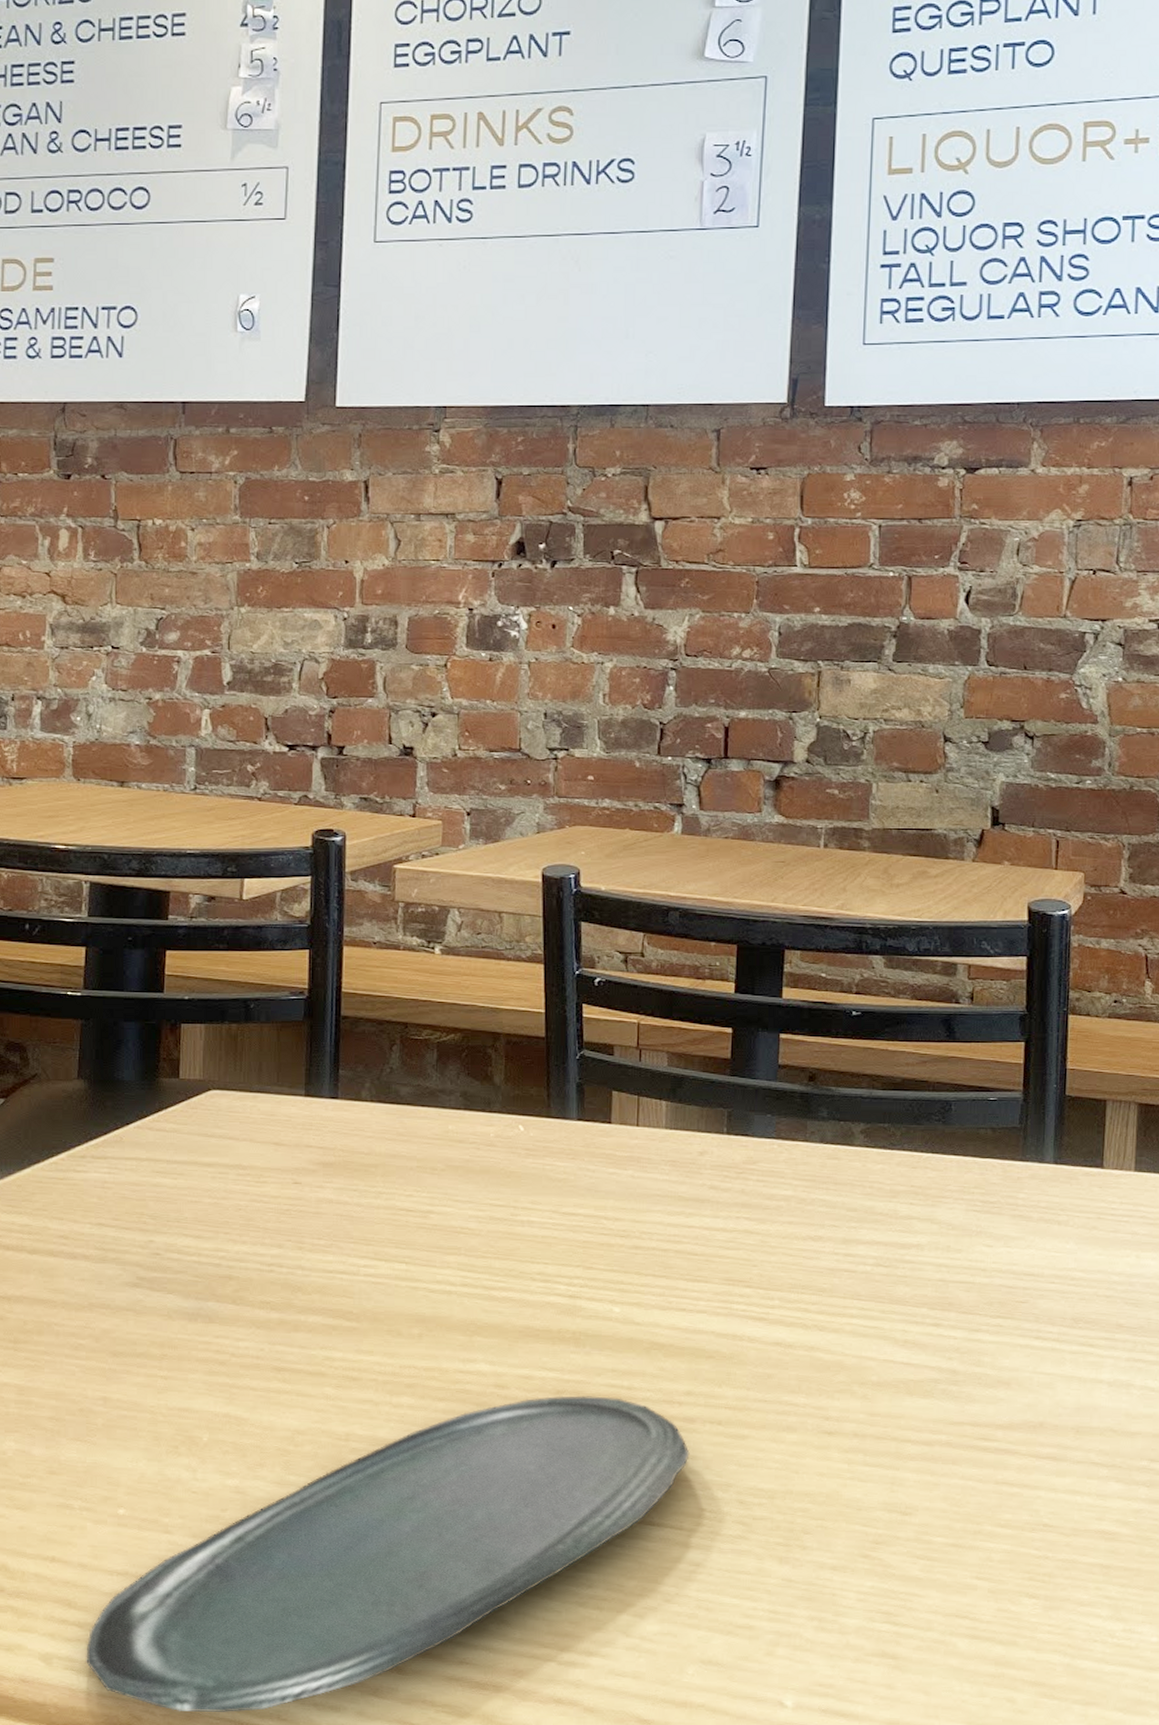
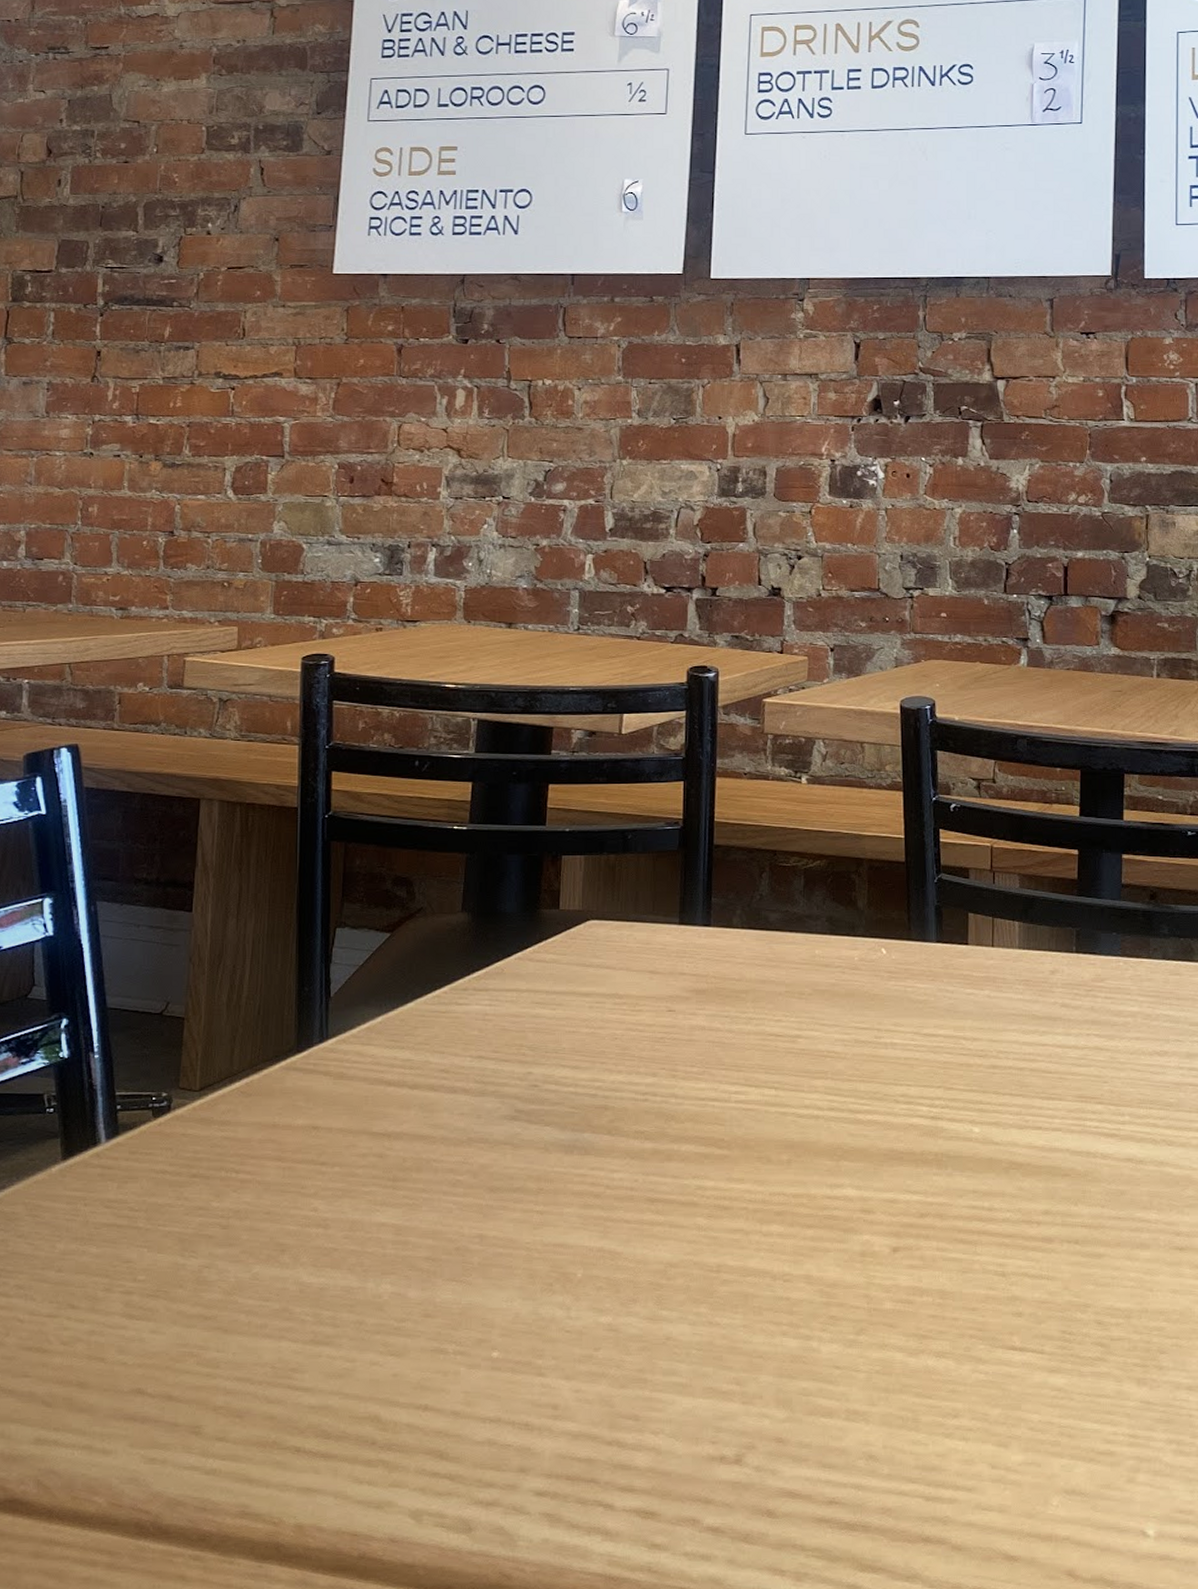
oval tray: present [86,1395,690,1712] -> none [456,1218,1049,1567]

